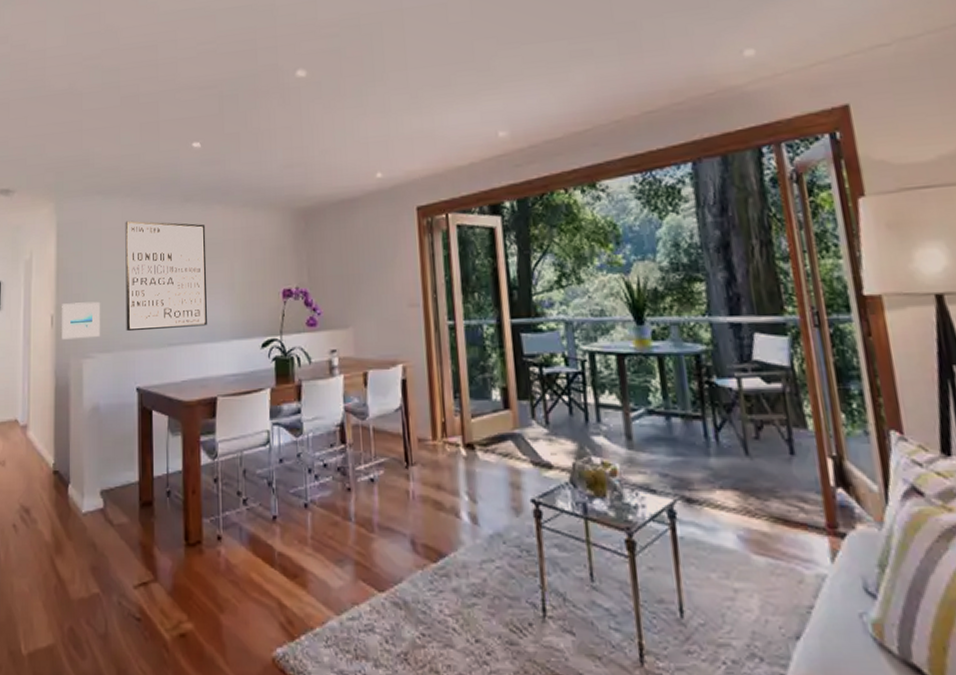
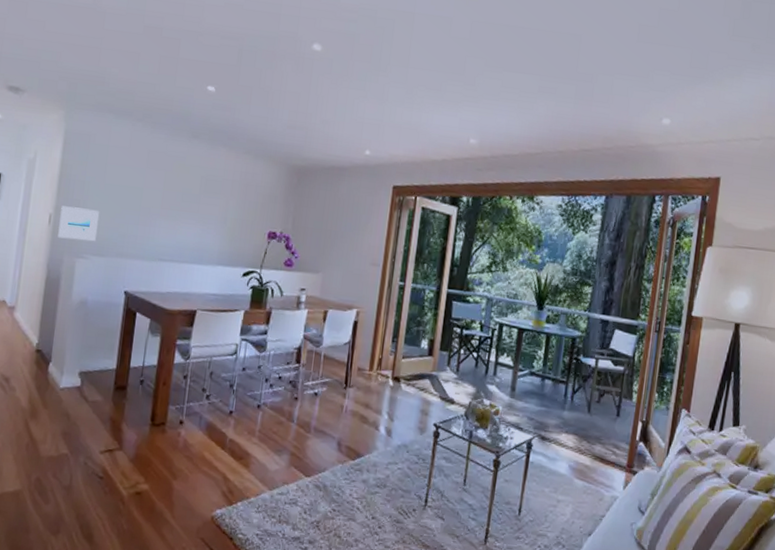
wall art: present [125,220,207,332] -> none [121,143,209,250]

